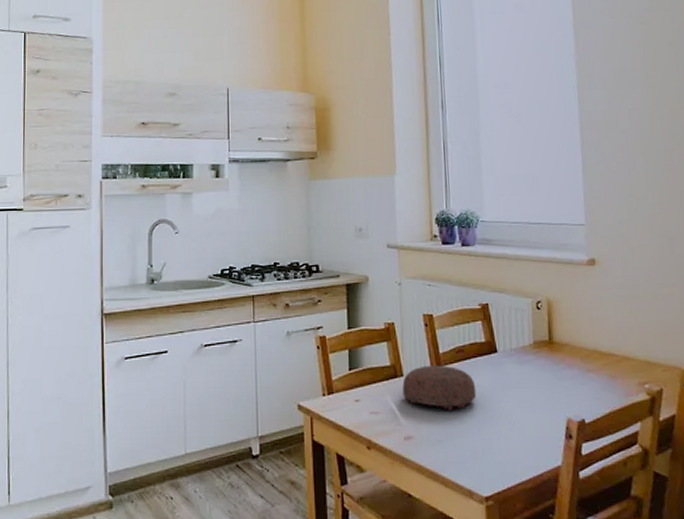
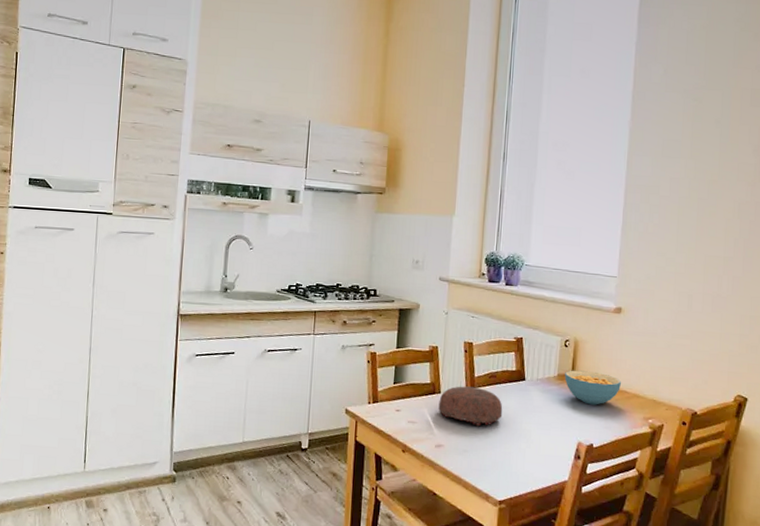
cereal bowl: none [541,334,607,374] -> present [564,370,621,405]

